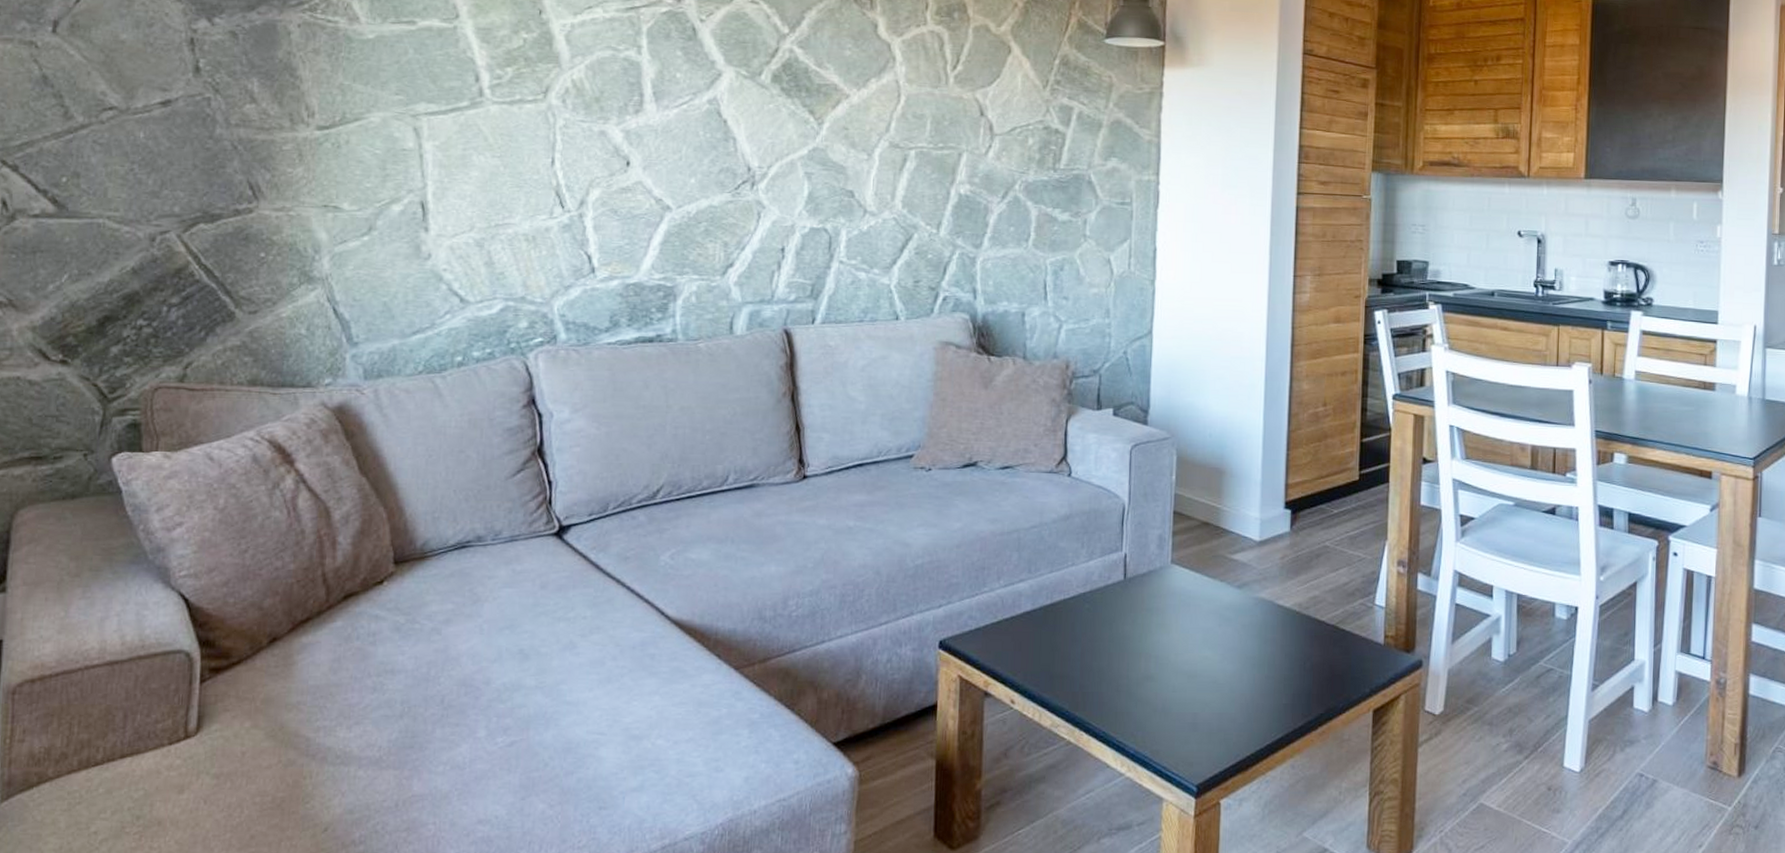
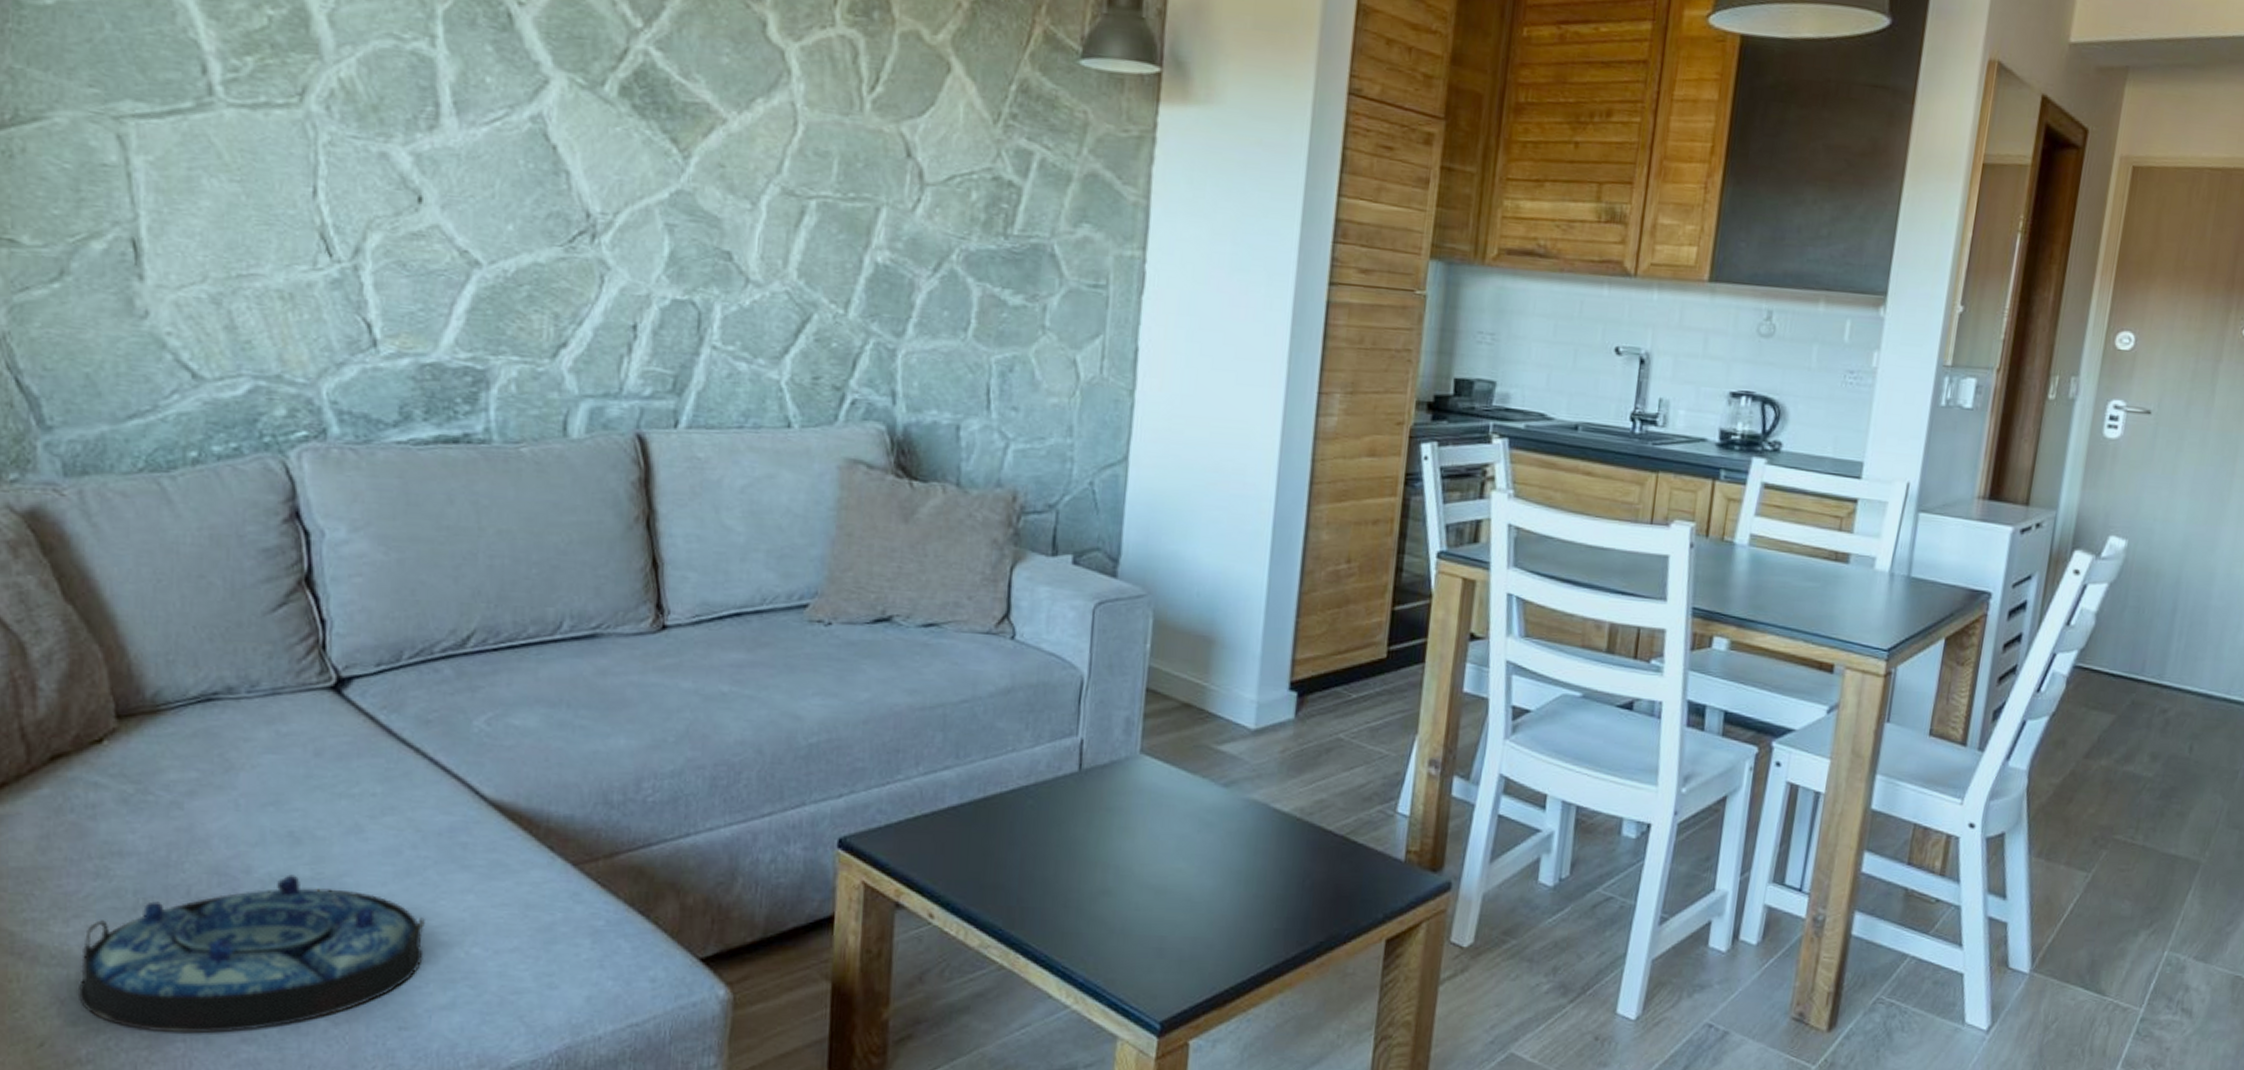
serving tray: none [355,684,621,817] -> present [77,874,425,1034]

